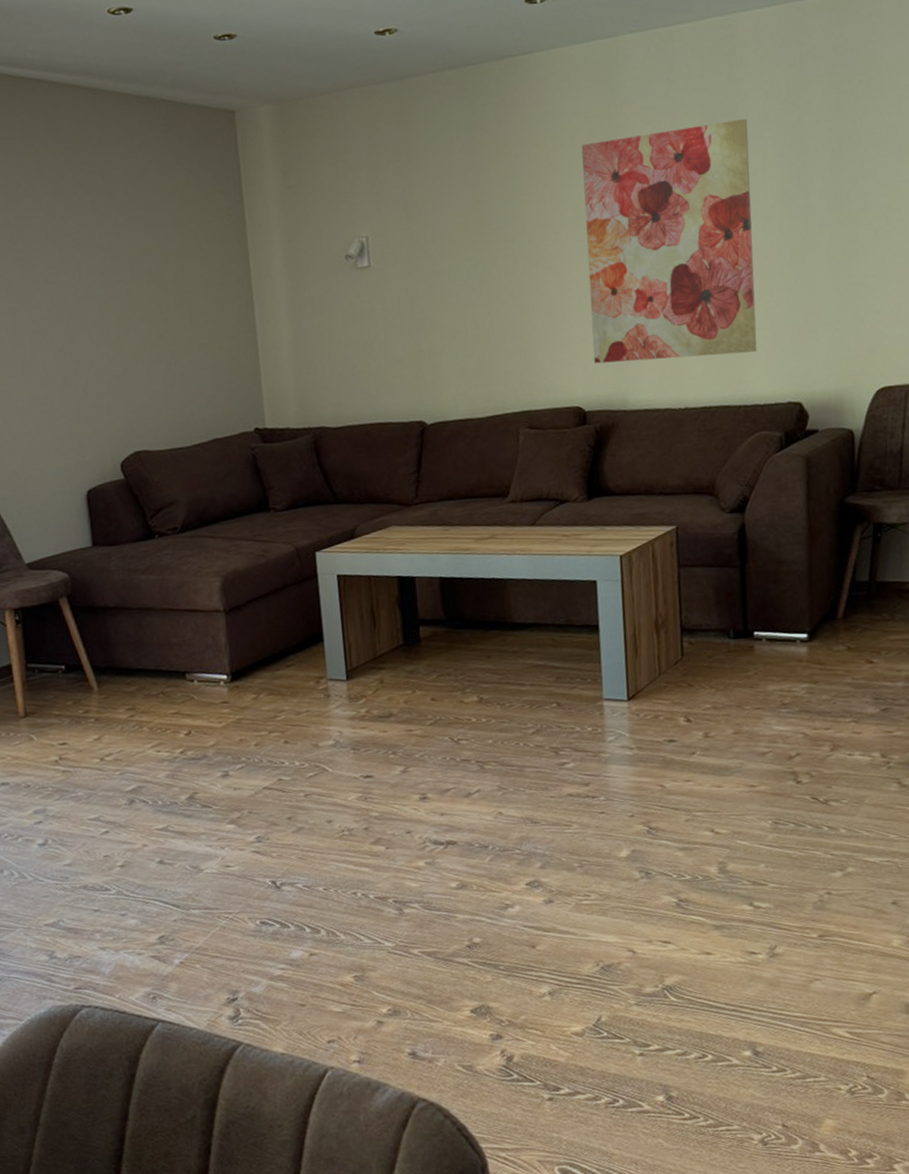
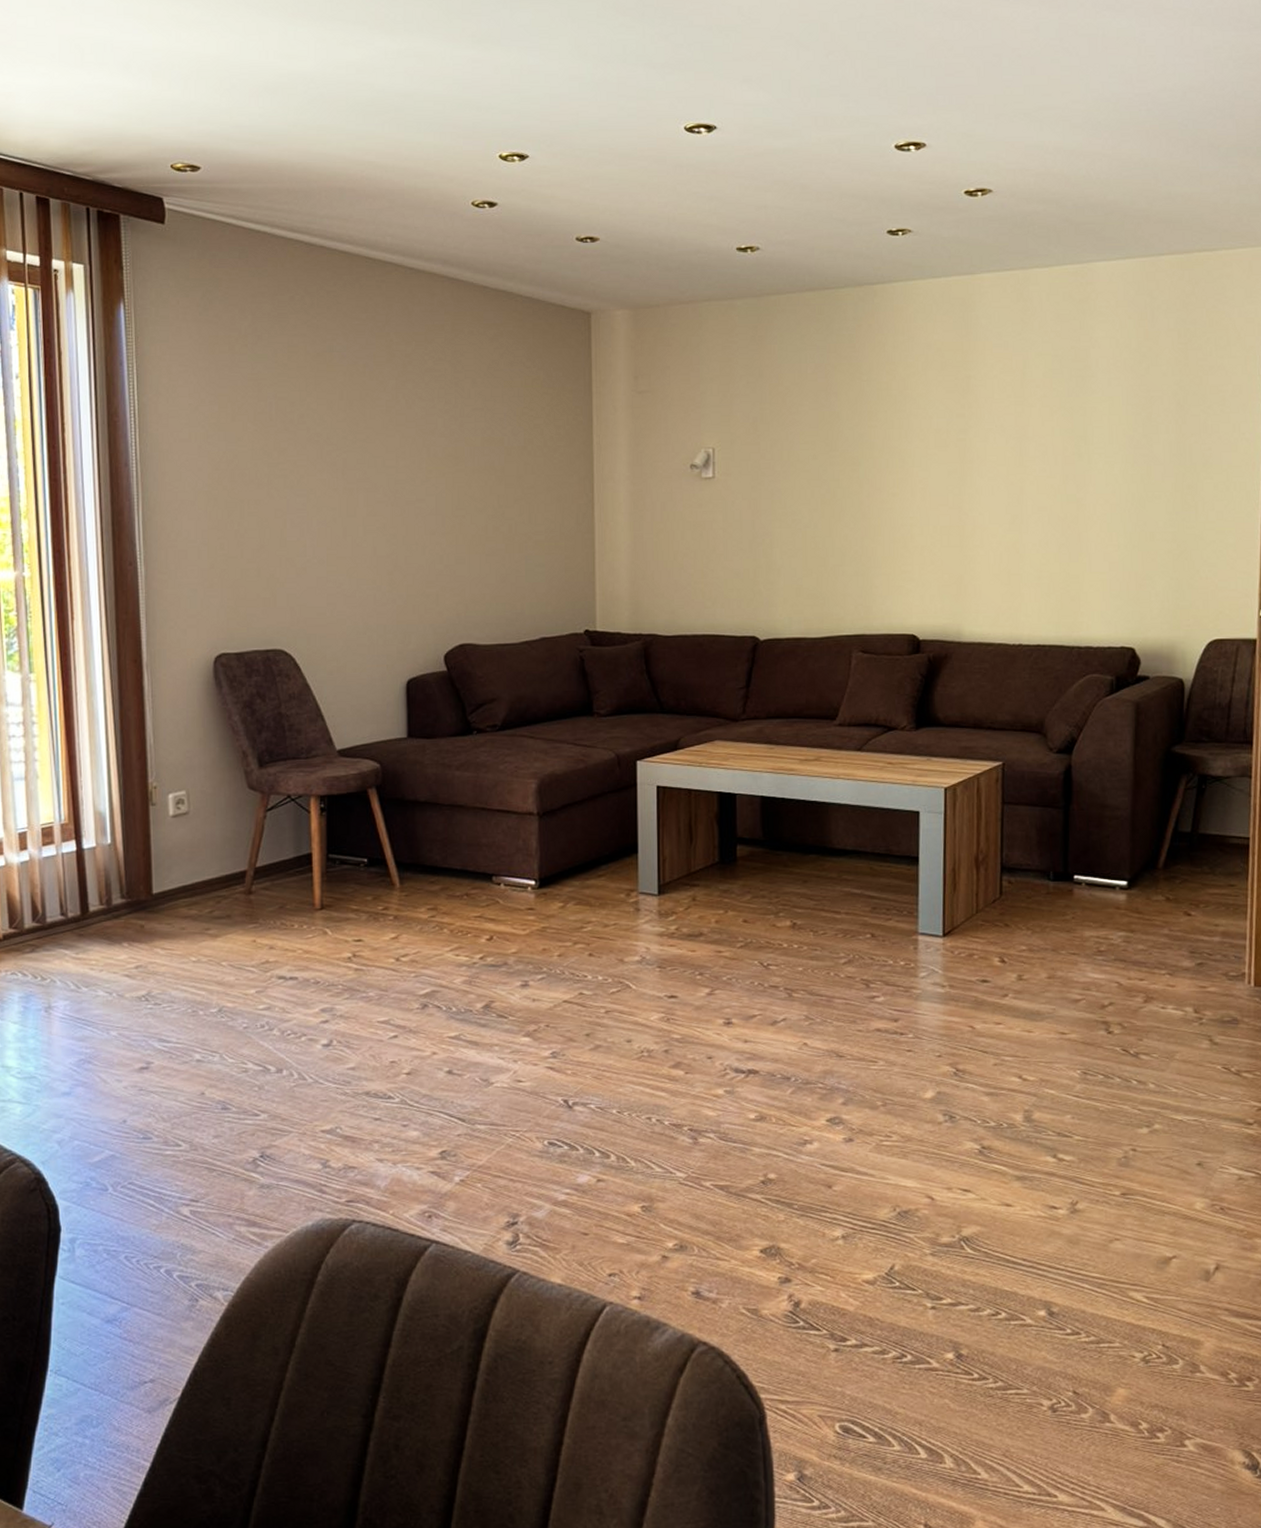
wall art: present [581,119,757,364] -> none [931,365,1097,595]

